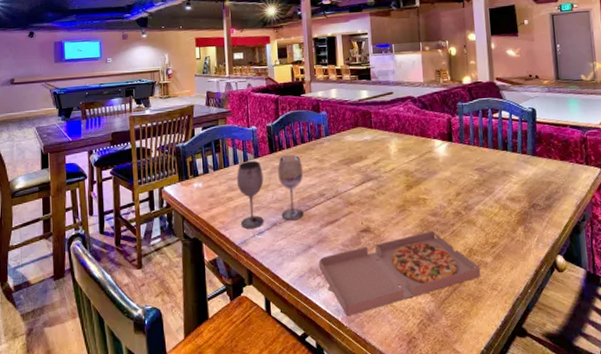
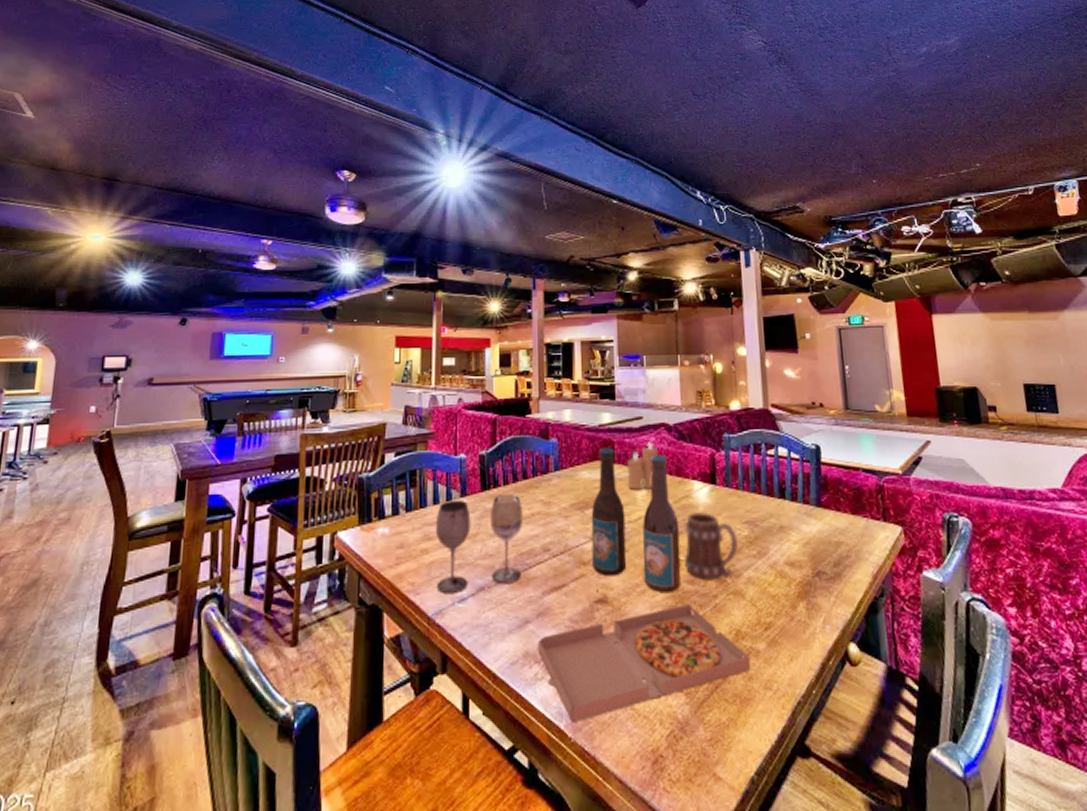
beer bottle: none [355,117,427,224] -> present [591,447,682,594]
candle: none [381,111,407,149] -> present [626,442,659,491]
beer mug: none [428,163,470,213] -> present [684,512,738,581]

